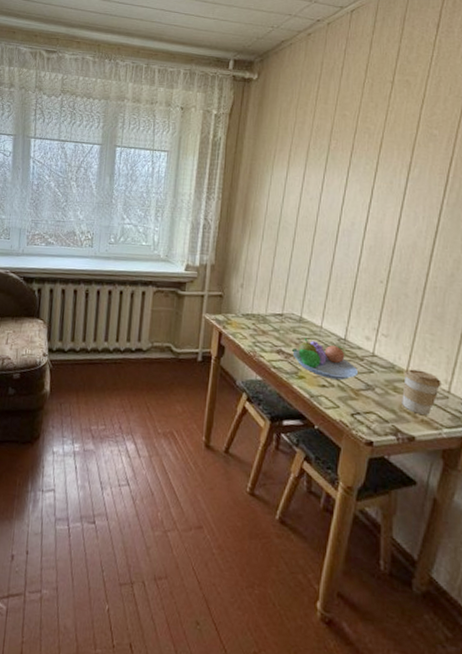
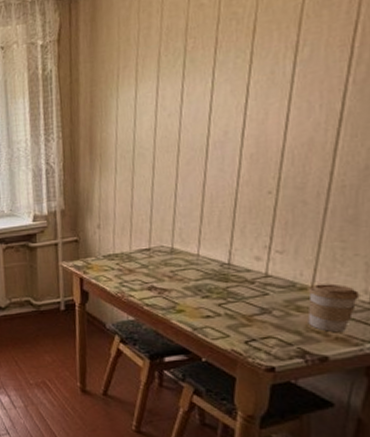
fruit bowl: present [291,337,358,380] -> none [165,269,249,308]

